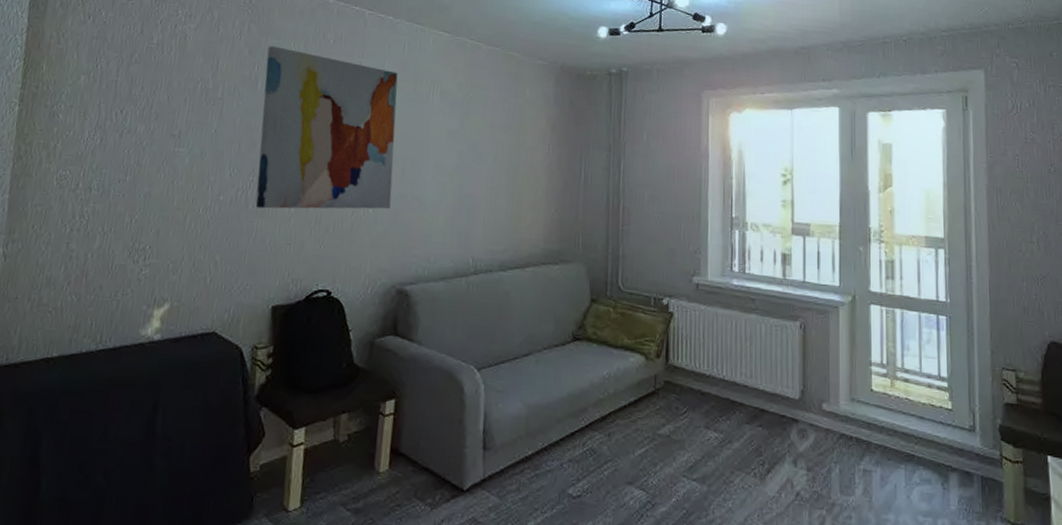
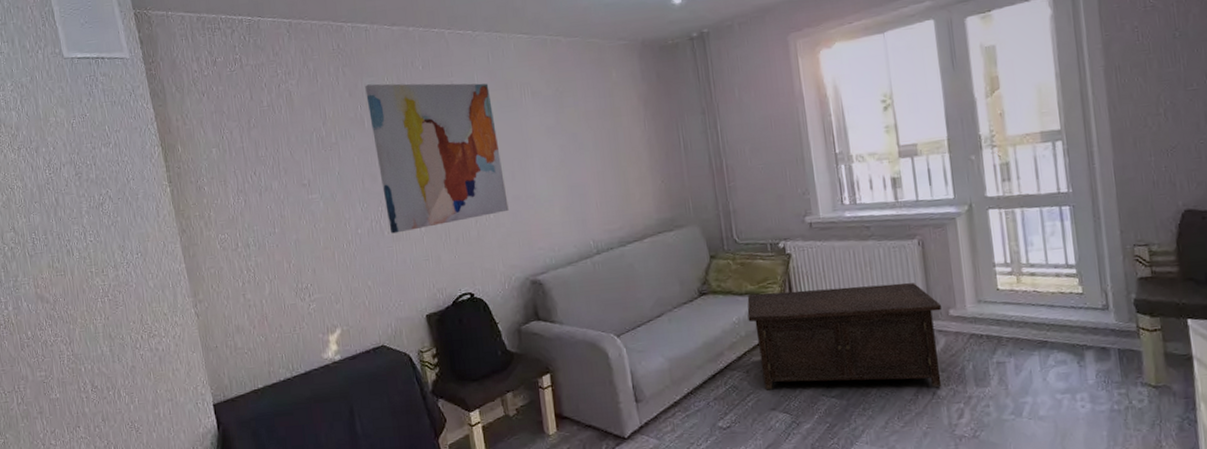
cabinet: none [619,348,815,487] -> present [747,282,942,390]

